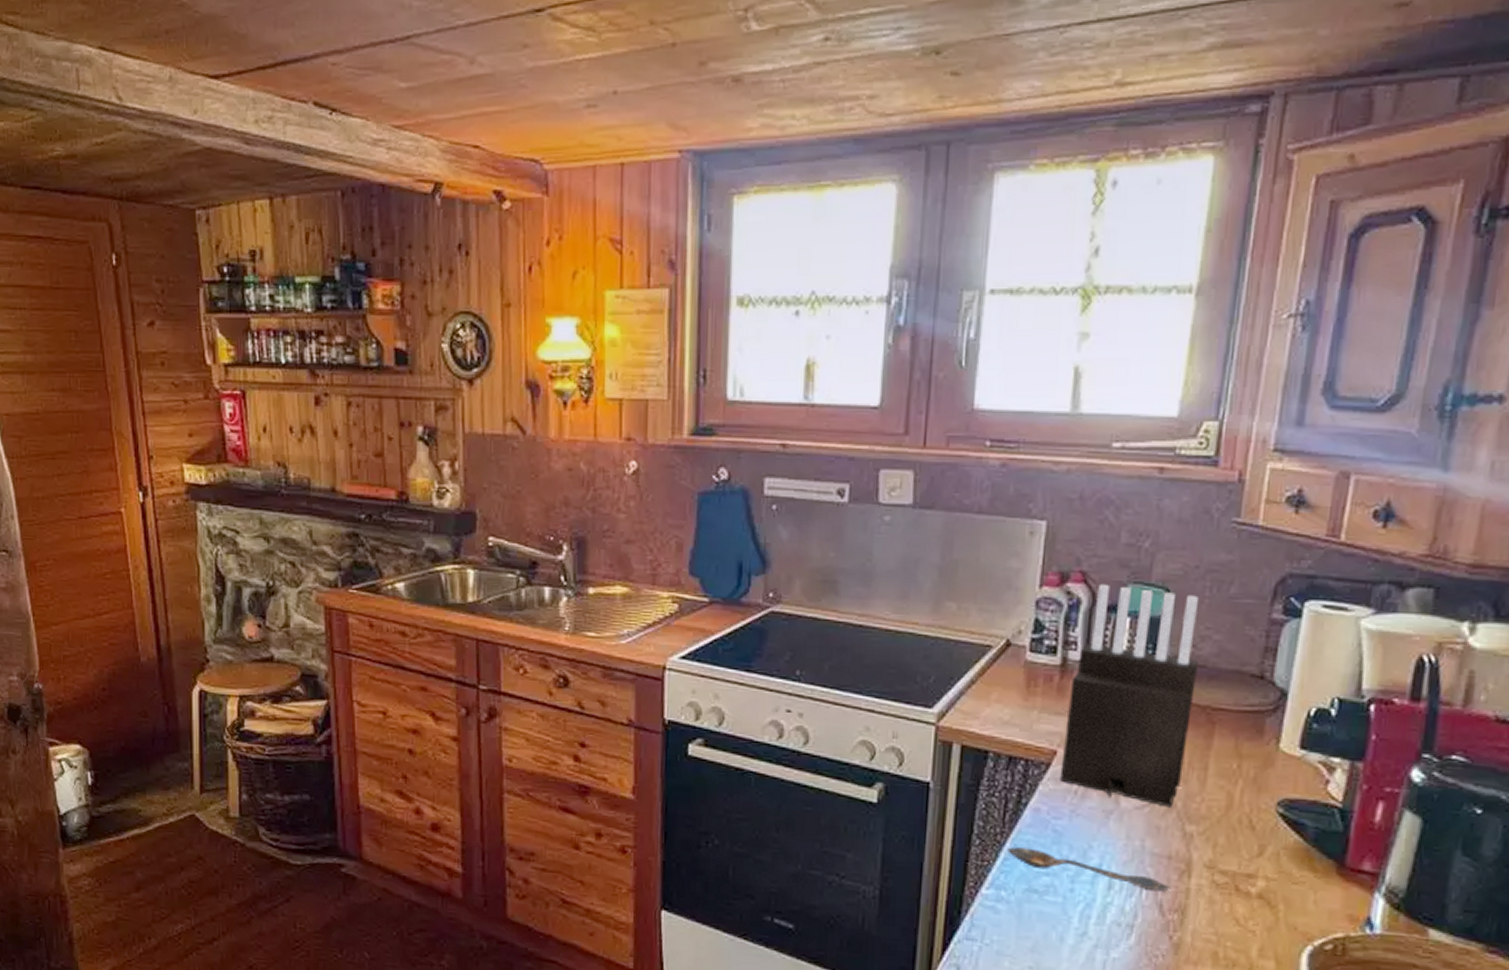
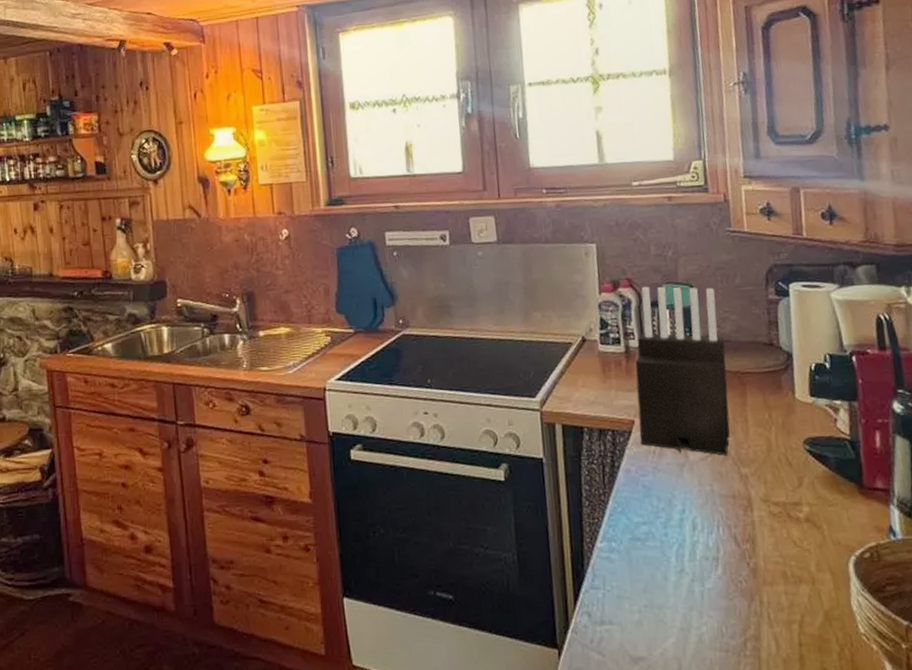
spoon: present [1008,847,1171,892] -> none [611,503,740,527]

